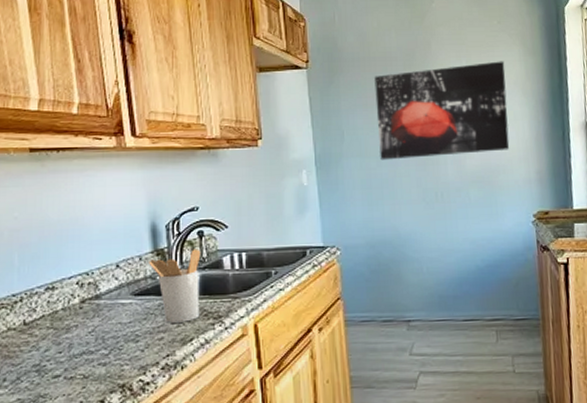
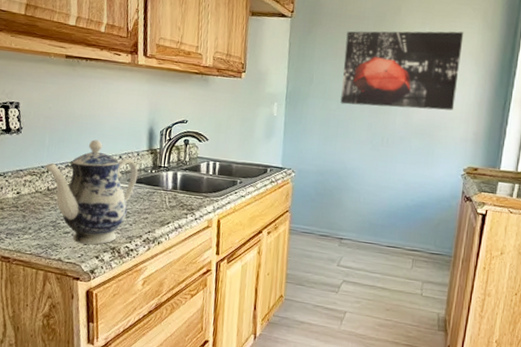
teapot: none [17,249,144,387] -> present [45,139,138,245]
utensil holder: present [149,249,201,323] -> none [144,153,185,209]

